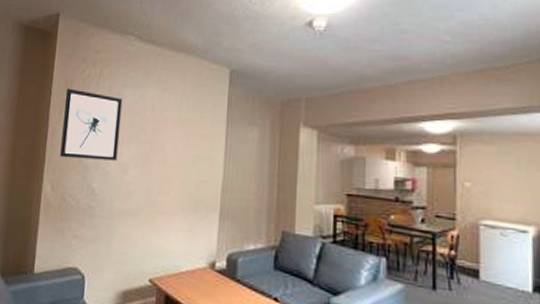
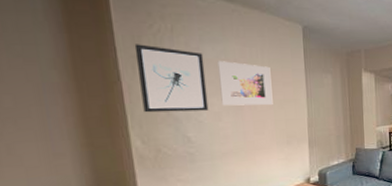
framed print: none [131,107,188,160] -> present [217,61,273,106]

